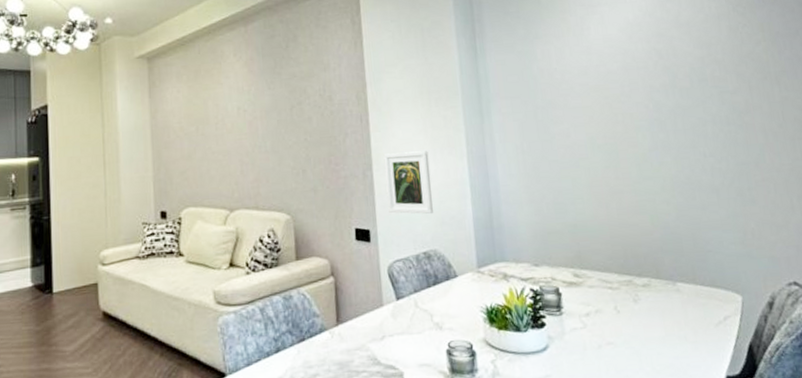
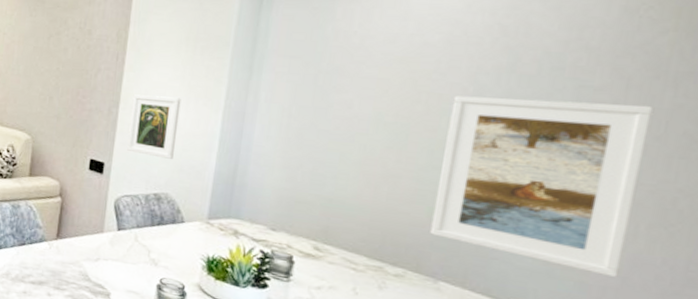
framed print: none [641,100,793,248] -> present [430,95,655,278]

